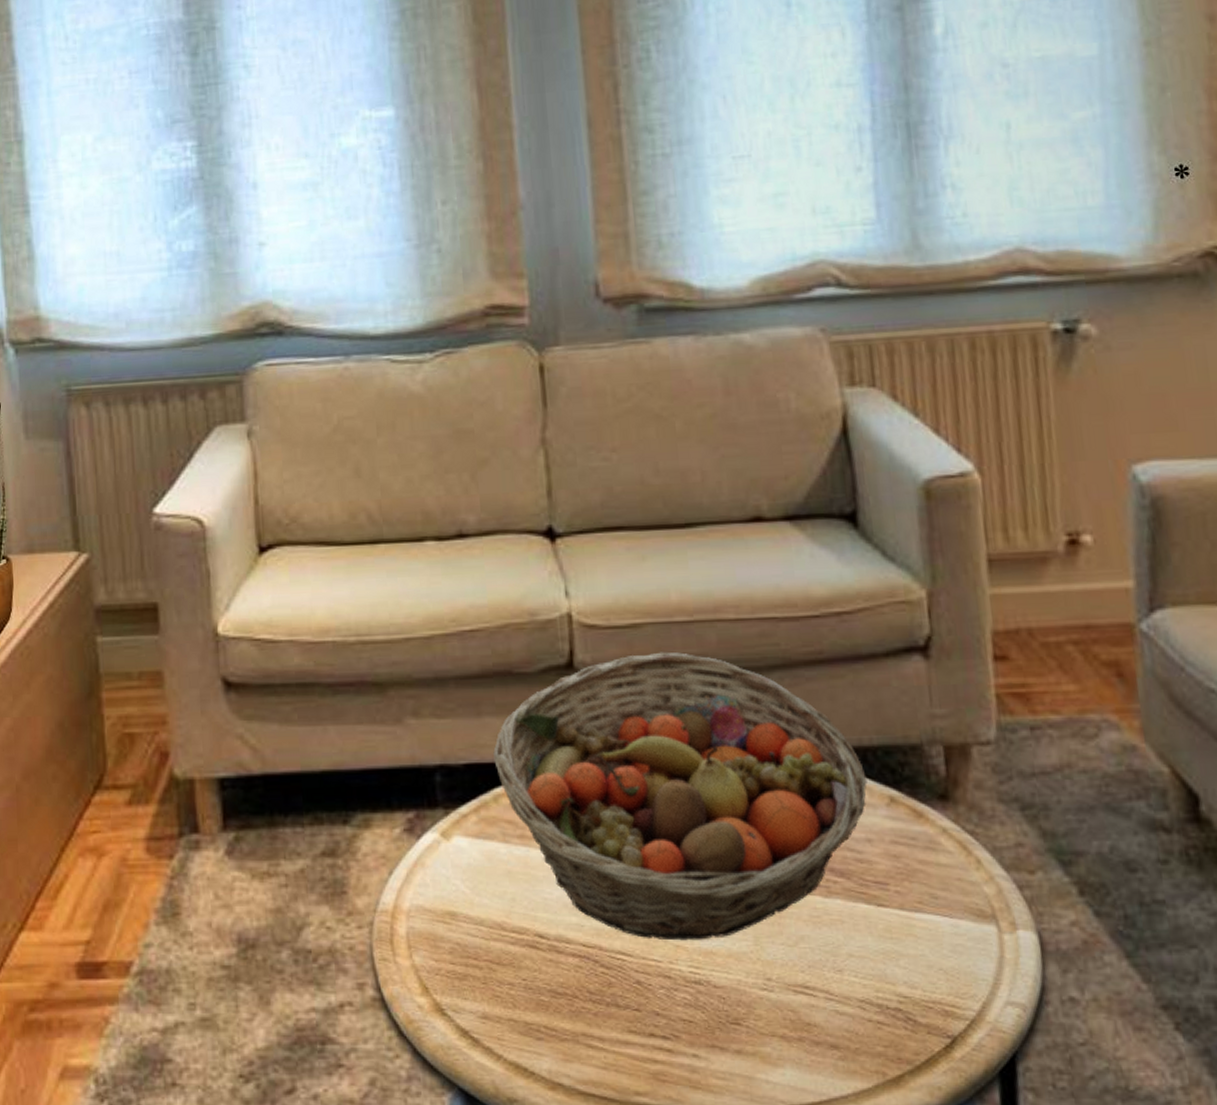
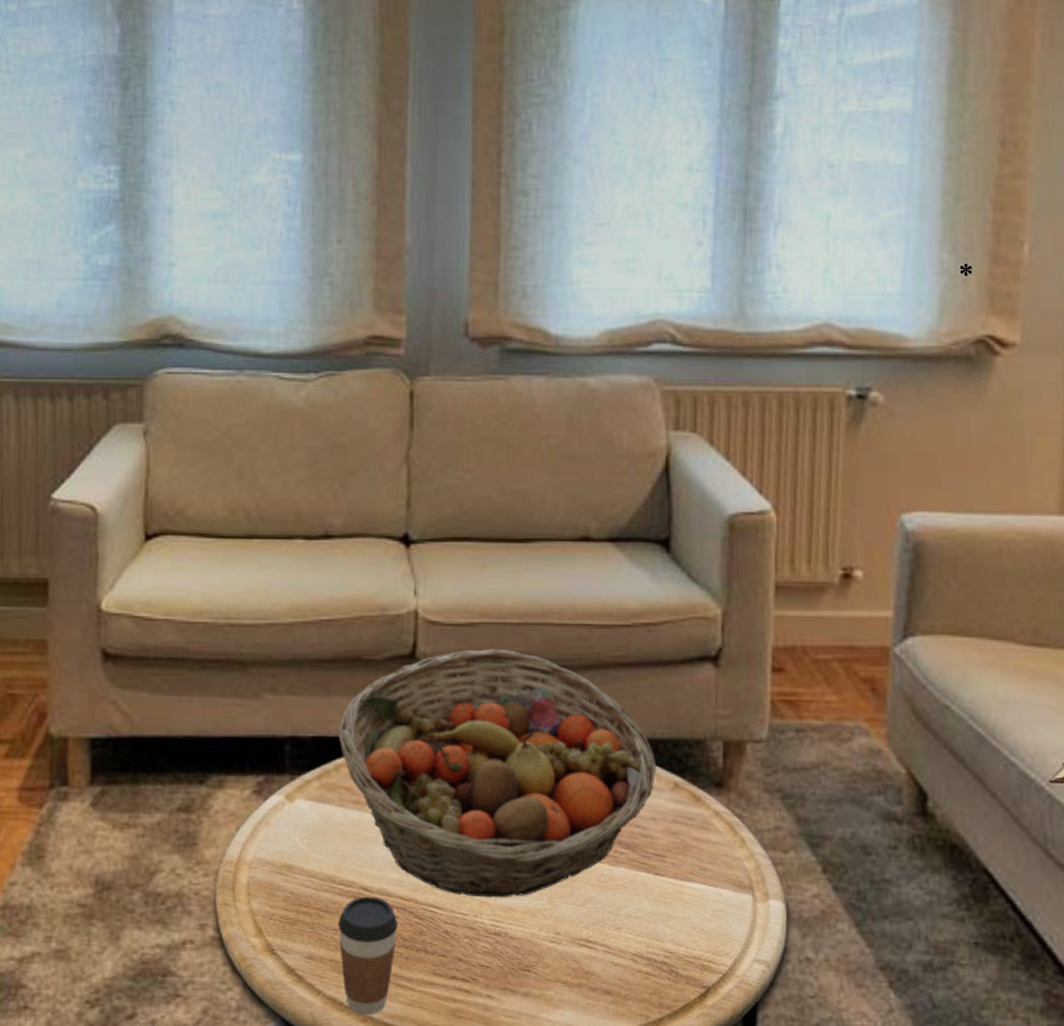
coffee cup: none [513,944,583,1082] -> present [338,896,398,1016]

